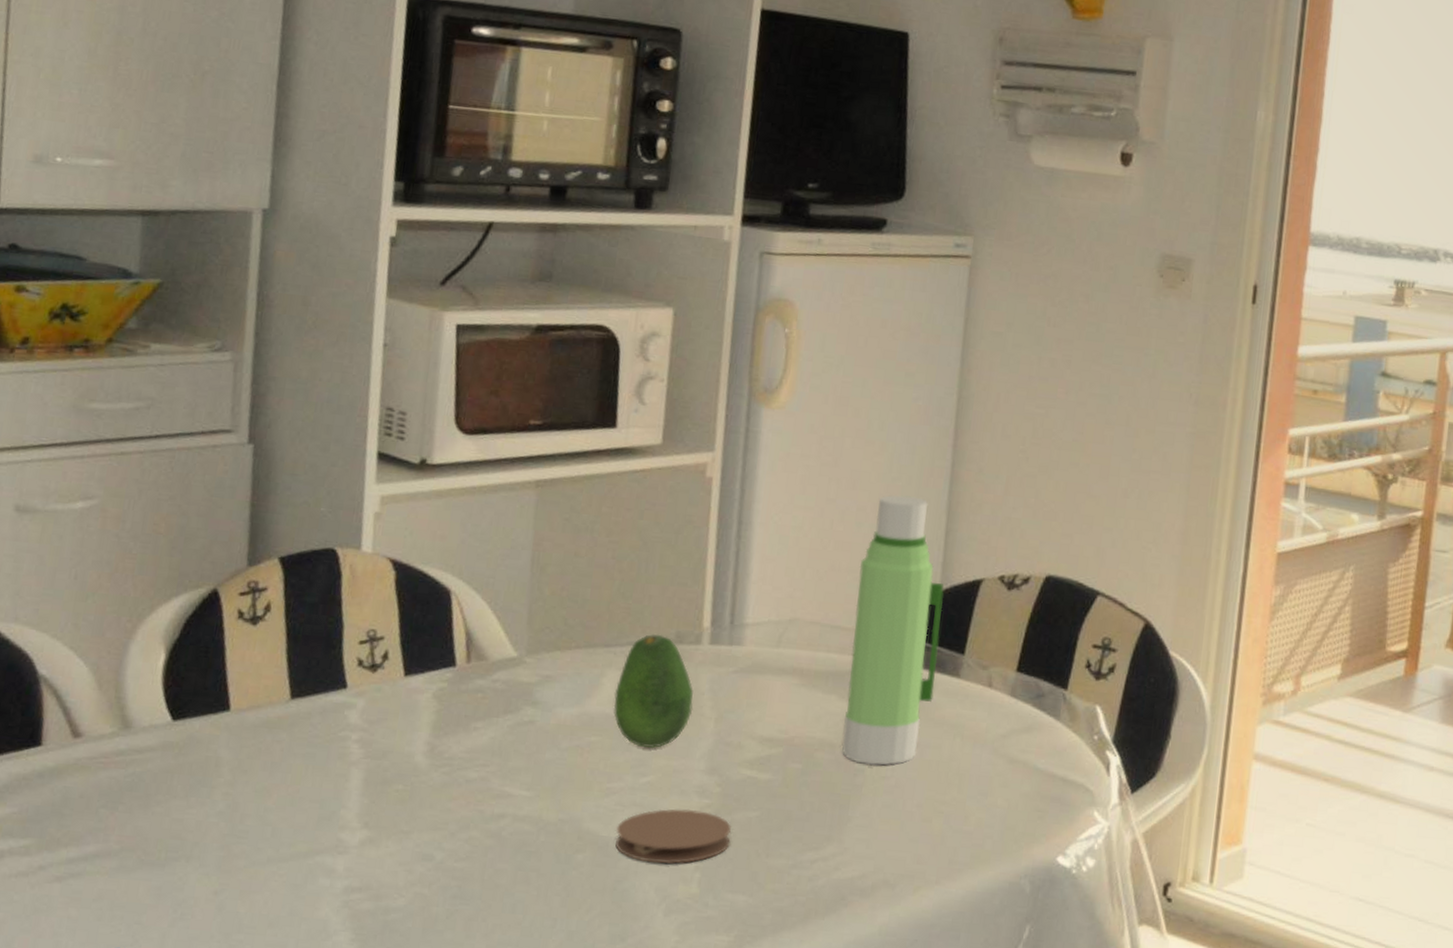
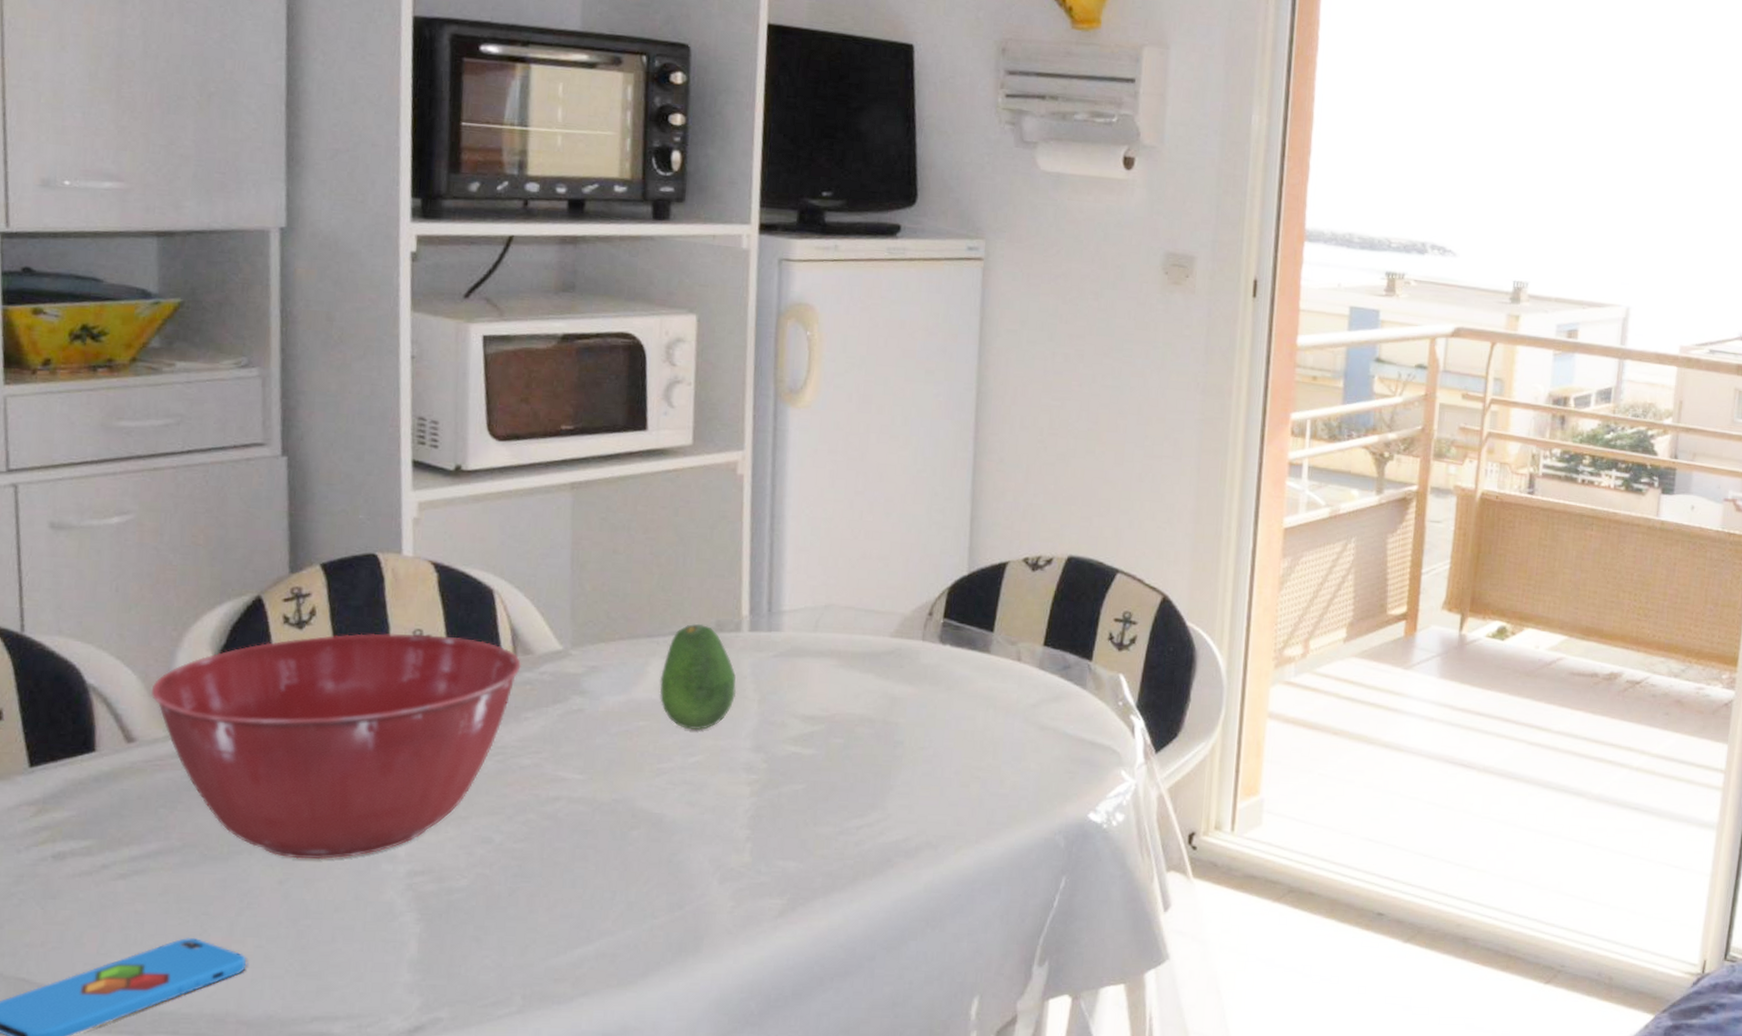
mixing bowl: none [100,632,474,871] -> present [150,633,521,860]
coaster: present [615,809,731,864] -> none [668,784,779,836]
water bottle: present [842,494,944,766] -> none [881,485,972,738]

